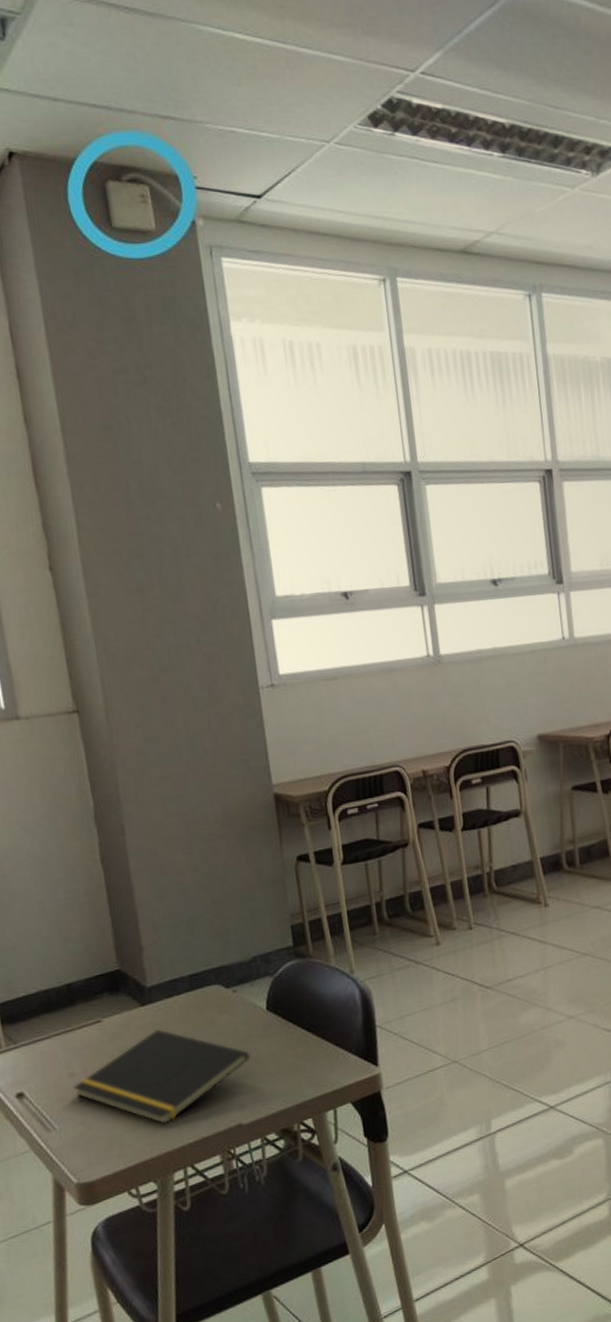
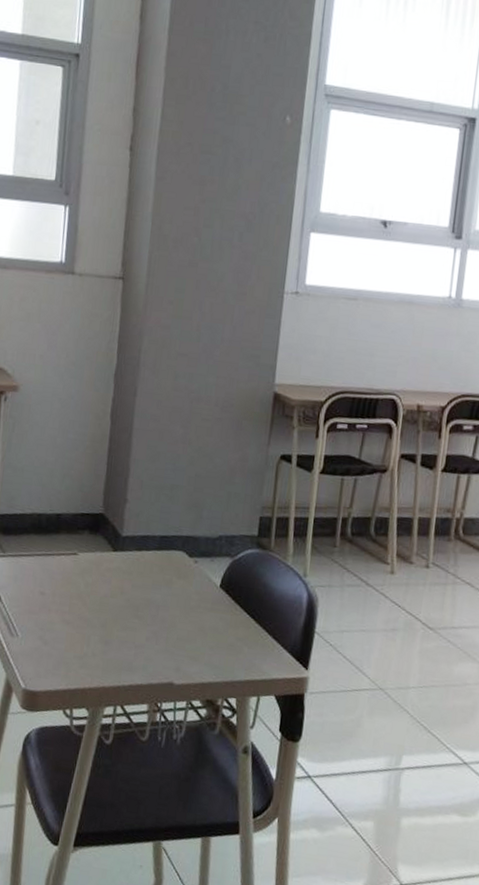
notepad: present [73,1029,251,1124] -> none [40,575,196,661]

